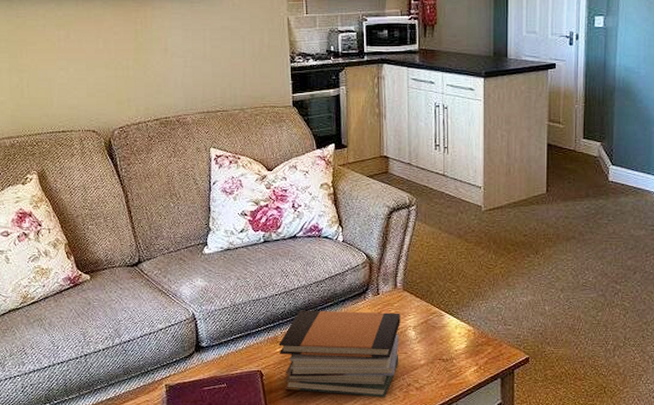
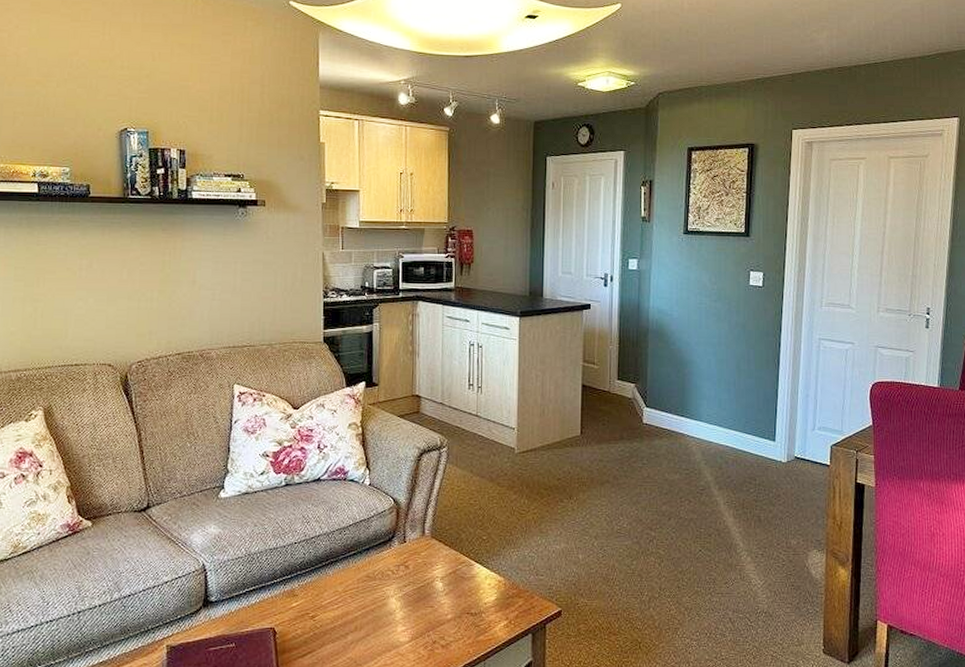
book stack: present [279,310,400,398] -> none [295,559,427,658]

